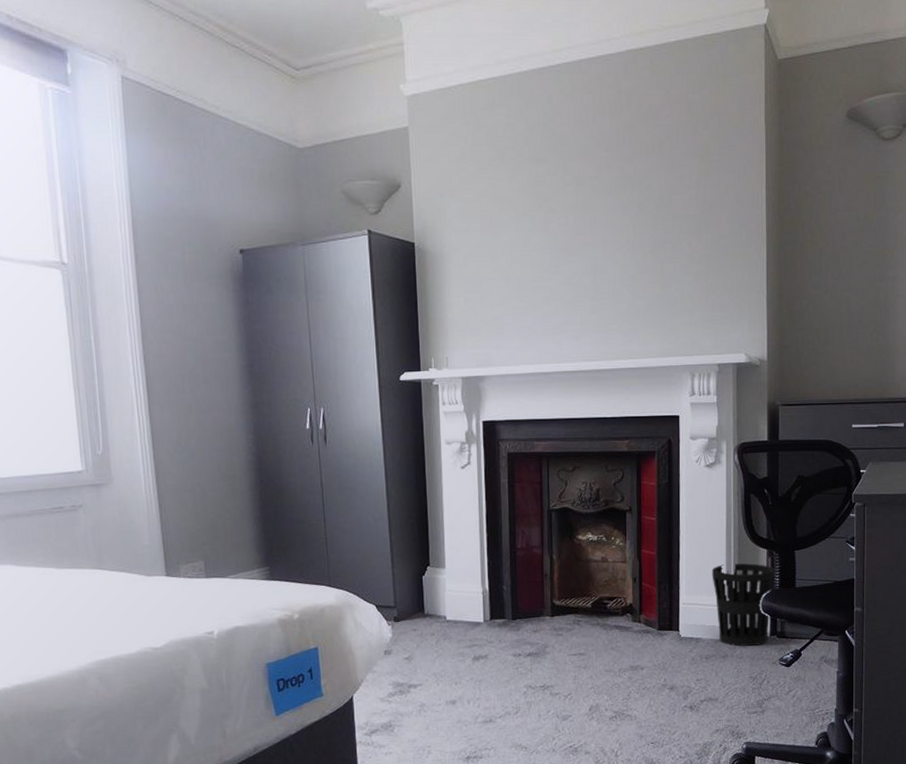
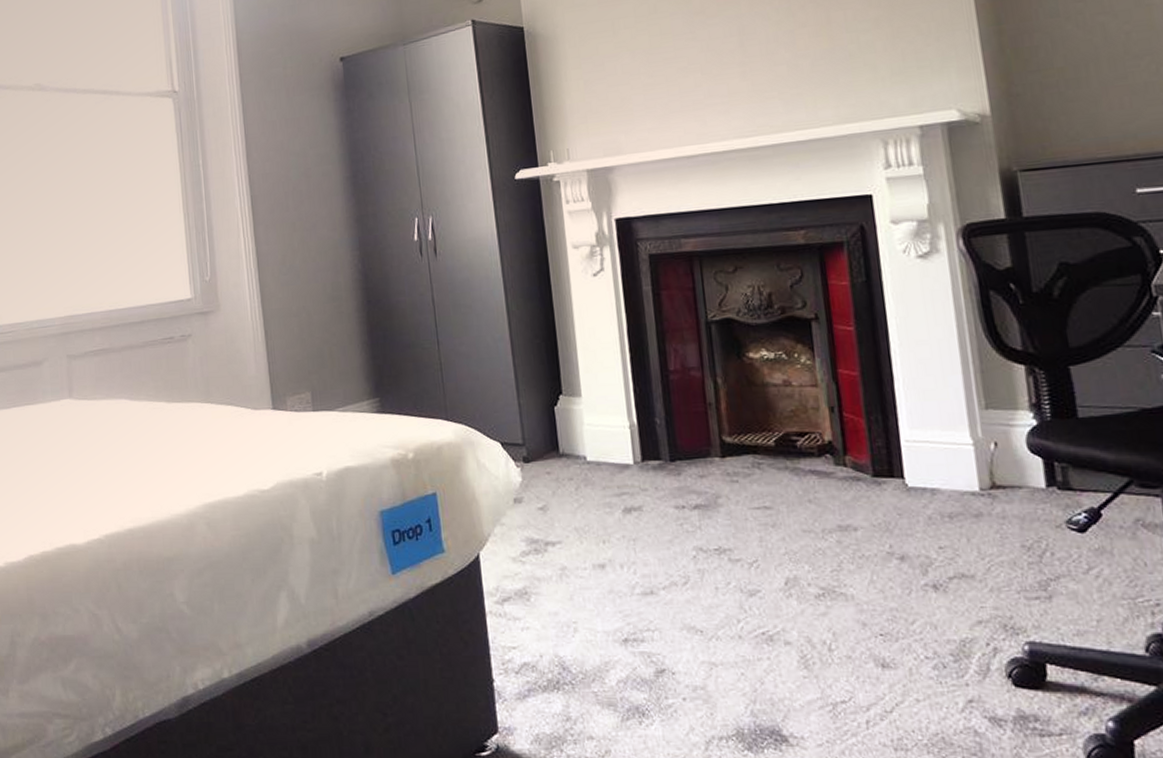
wastebasket: present [712,563,776,646] -> none [943,385,1044,501]

